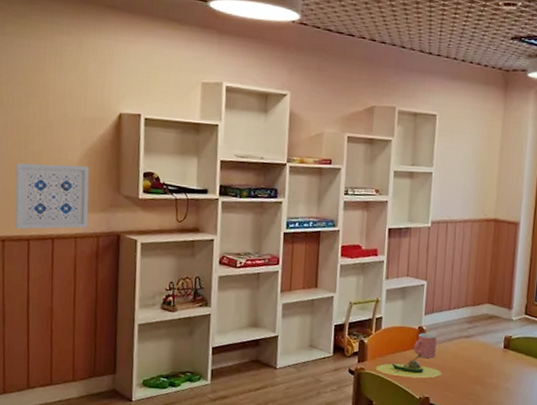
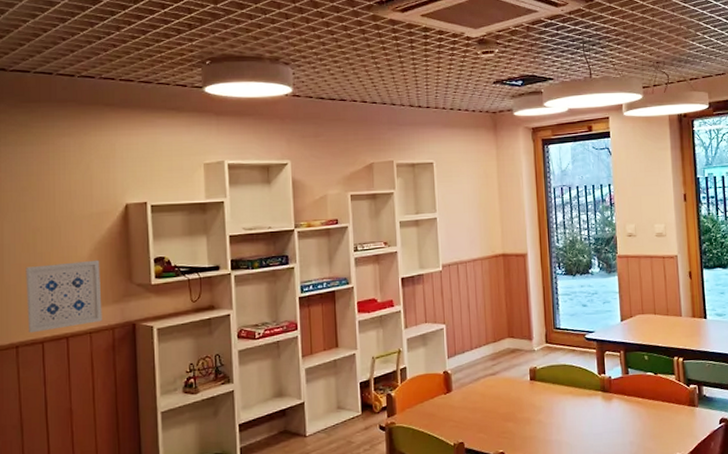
avocado: present [375,353,441,378] -> none [406,398,472,425]
mug: present [414,332,437,358] -> none [441,375,464,402]

